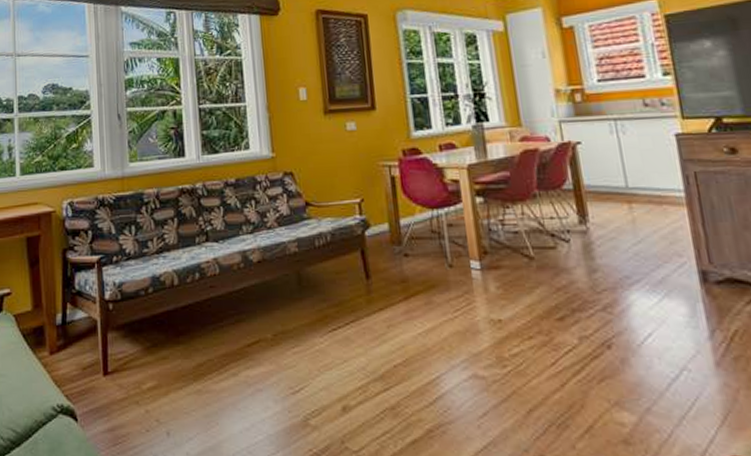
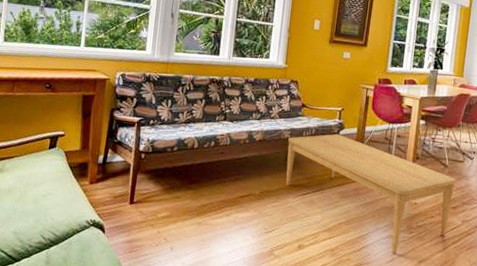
coffee table: none [297,235,558,403] -> present [286,133,455,254]

